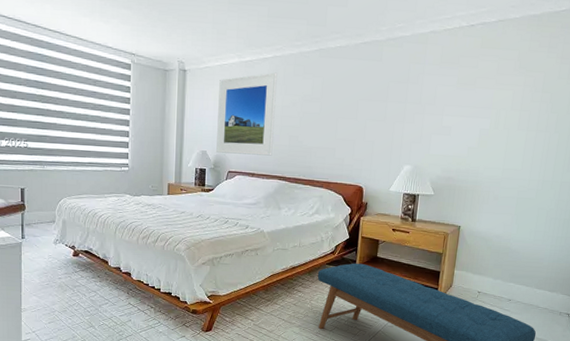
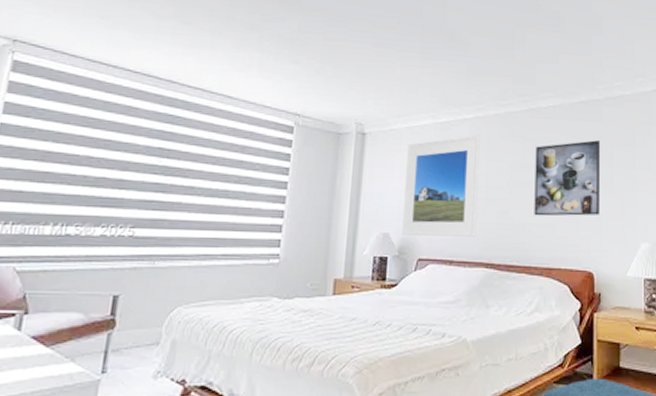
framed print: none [319,78,379,142] -> present [534,140,601,216]

